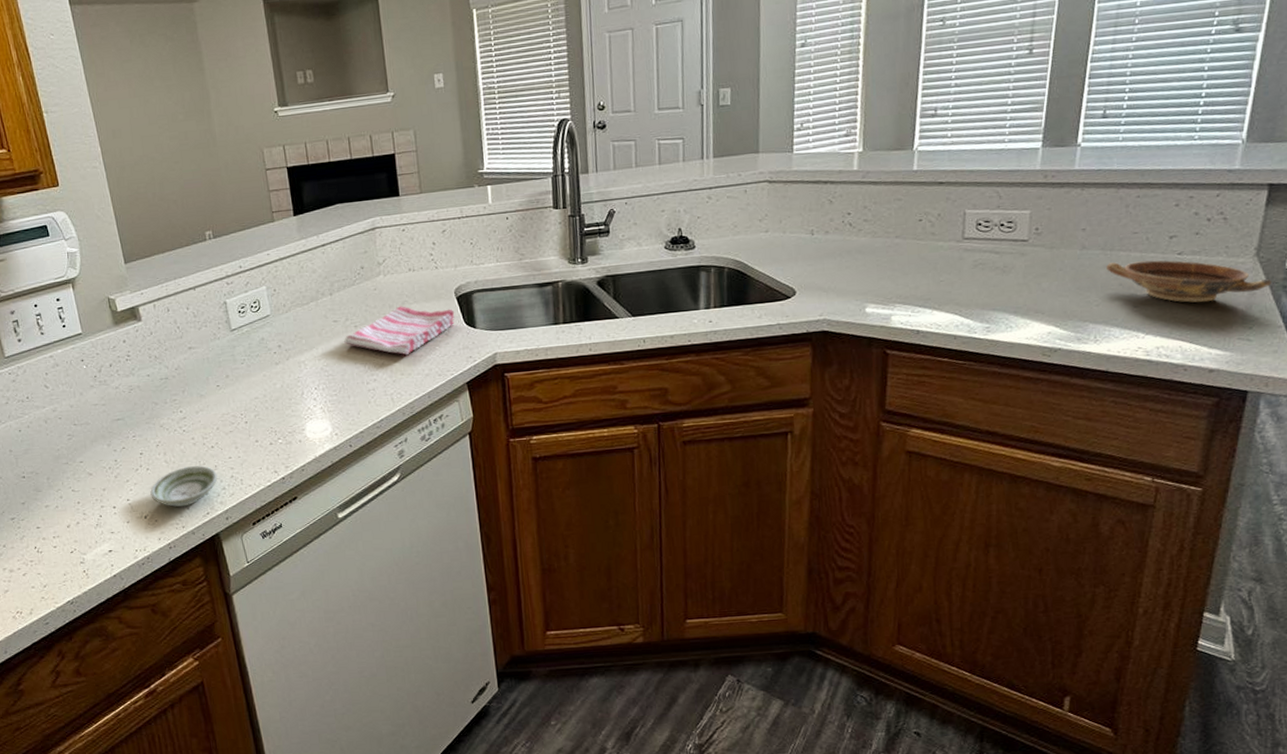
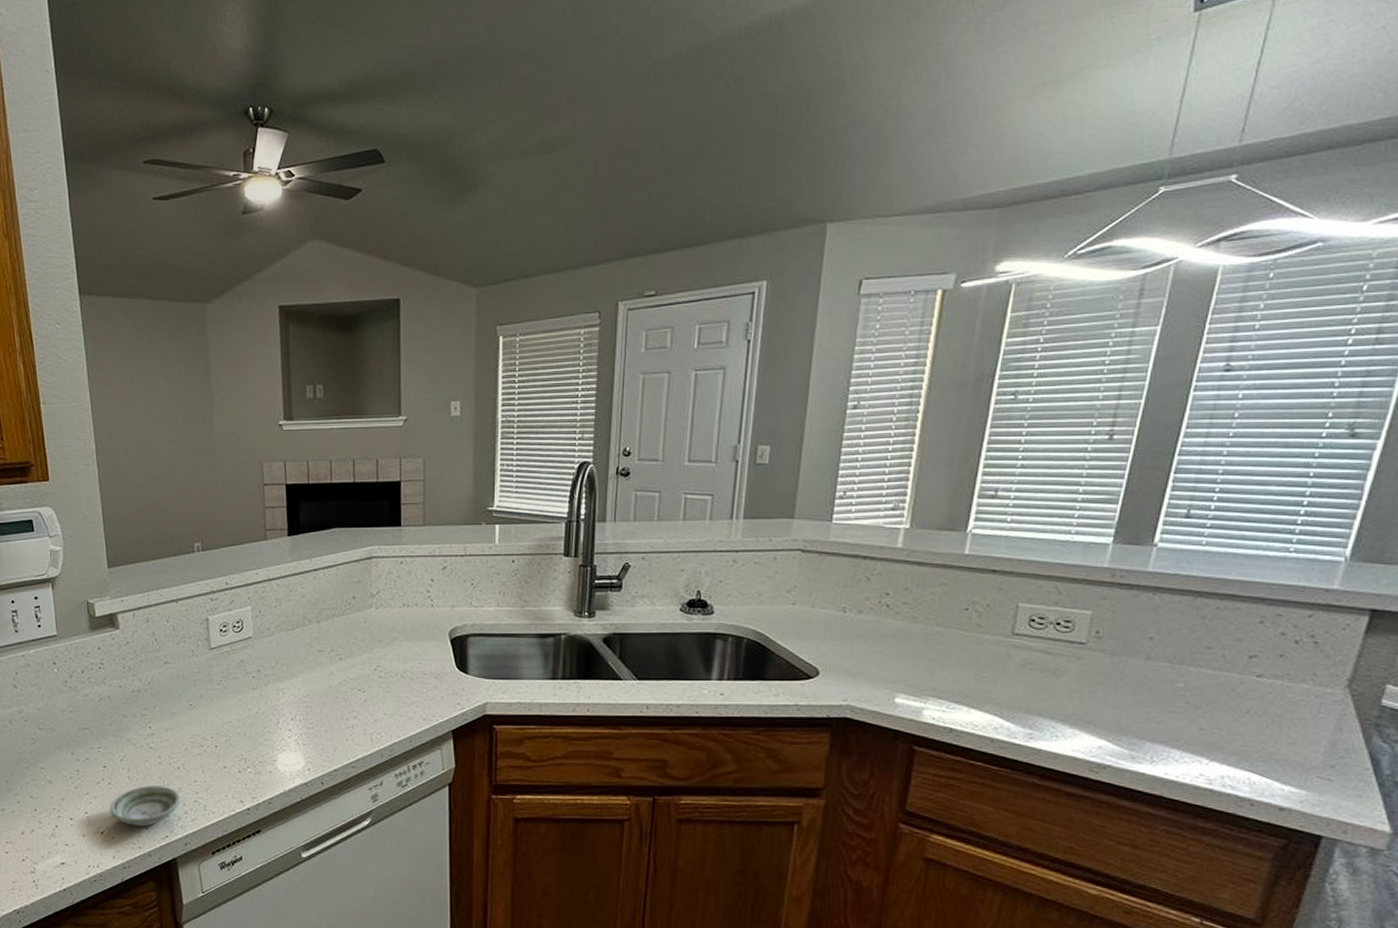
dish towel: present [344,306,455,355] -> none [327,642,447,694]
bowl: present [1106,260,1271,303] -> none [1172,678,1362,733]

